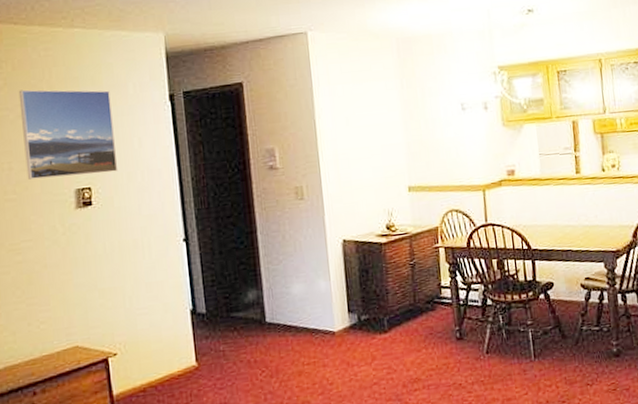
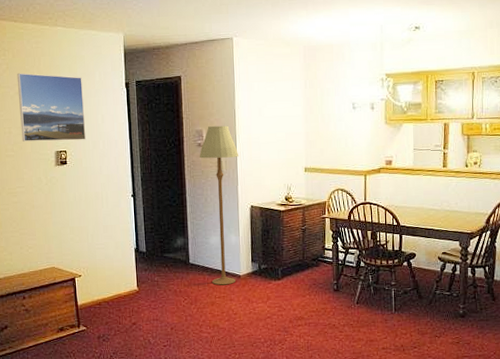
floor lamp: none [271,141,329,348] -> present [199,125,239,285]

